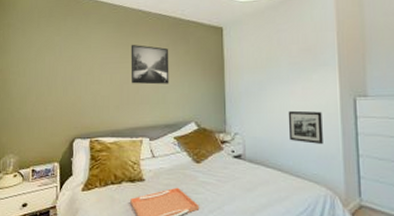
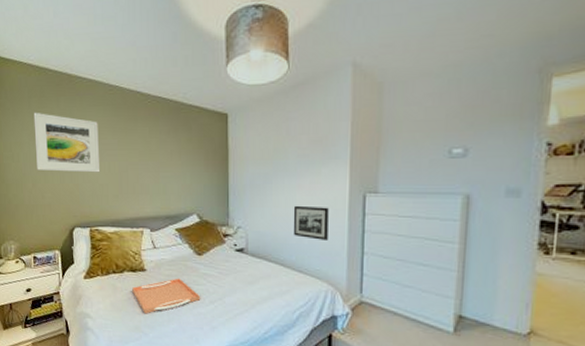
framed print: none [41,30,103,85] -> present [33,112,101,173]
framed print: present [131,44,169,85] -> none [129,129,170,174]

